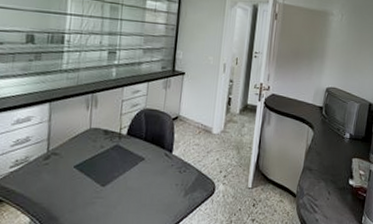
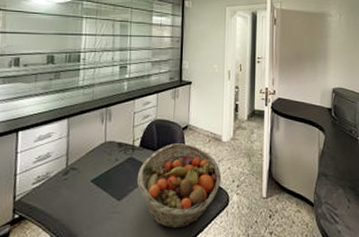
fruit basket: none [122,133,209,214] -> present [136,143,222,229]

